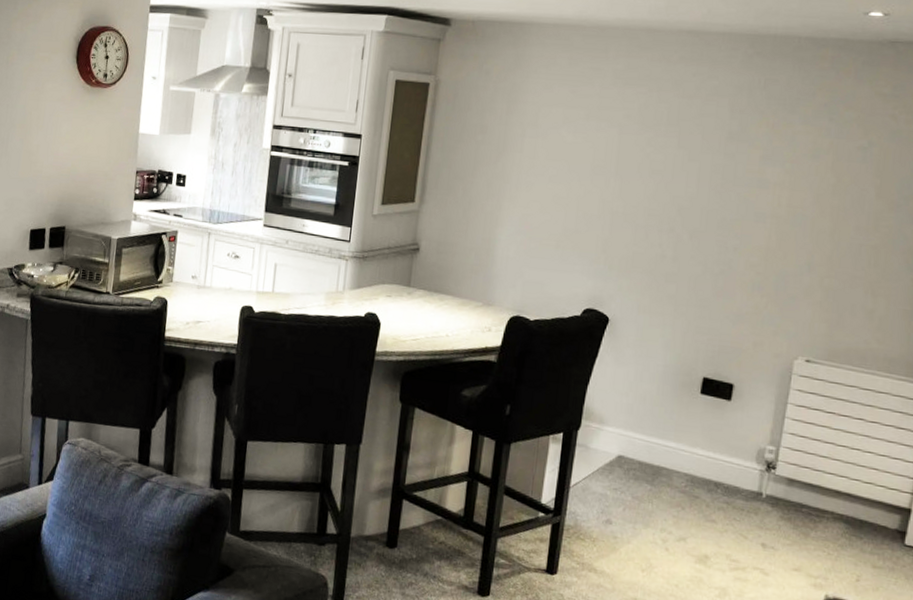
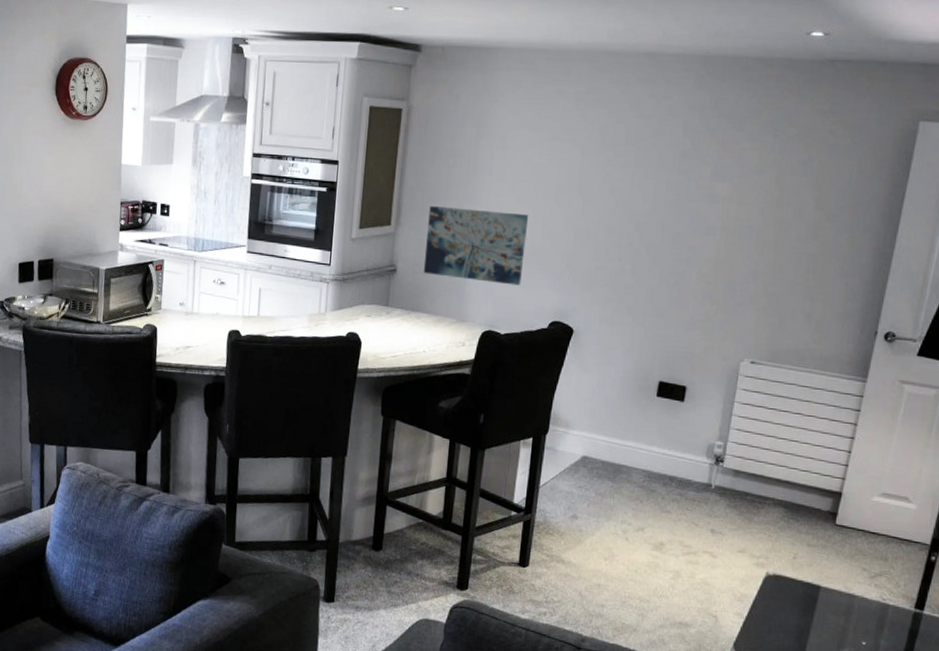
wall art: none [447,184,562,270] -> present [423,206,529,286]

